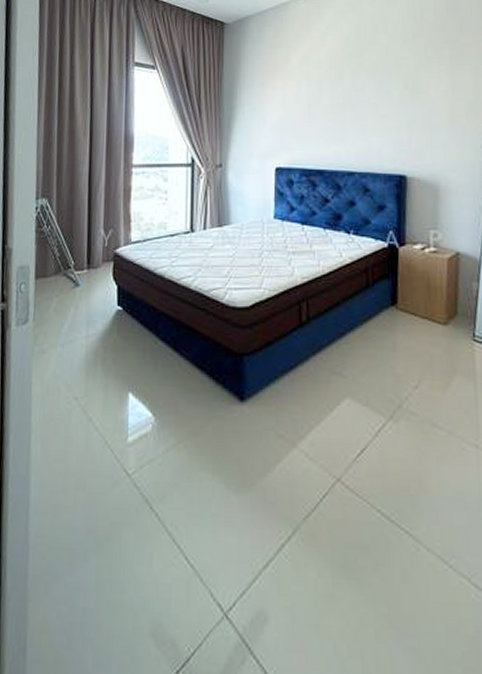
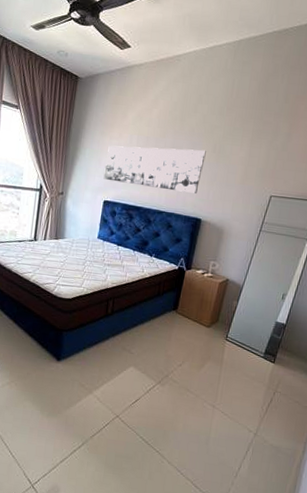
wall art: none [271,88,397,144] -> present [103,145,206,193]

